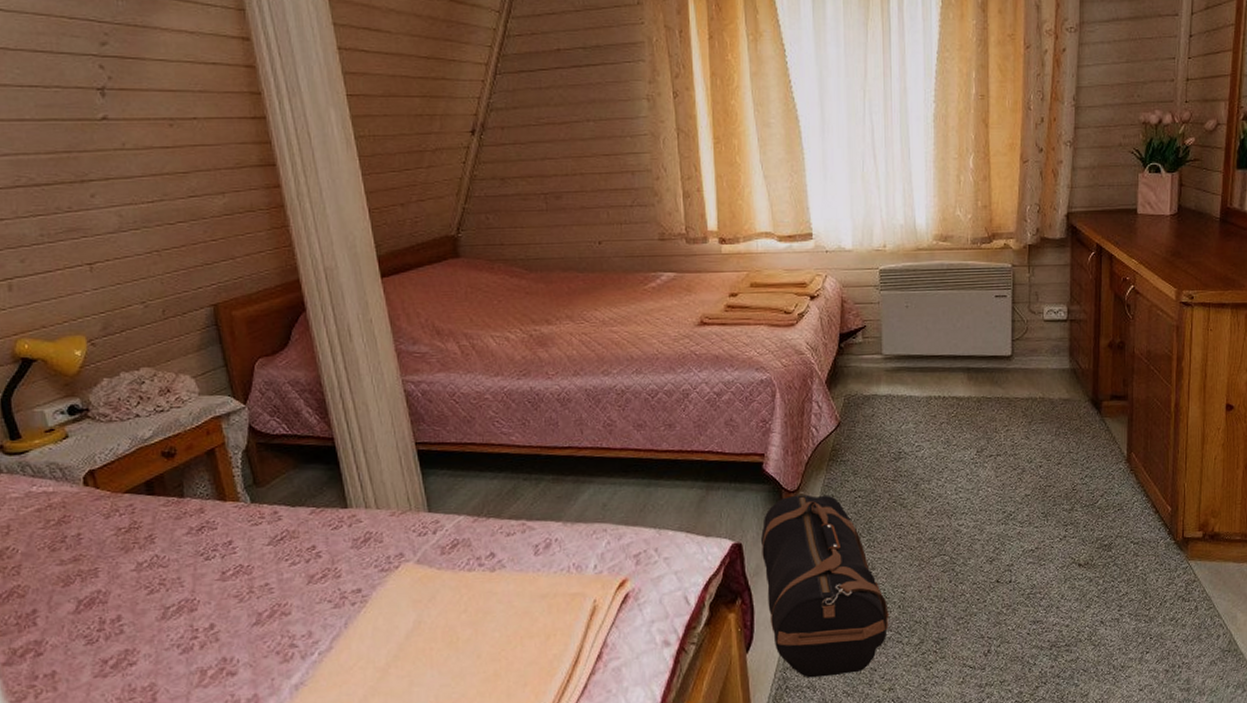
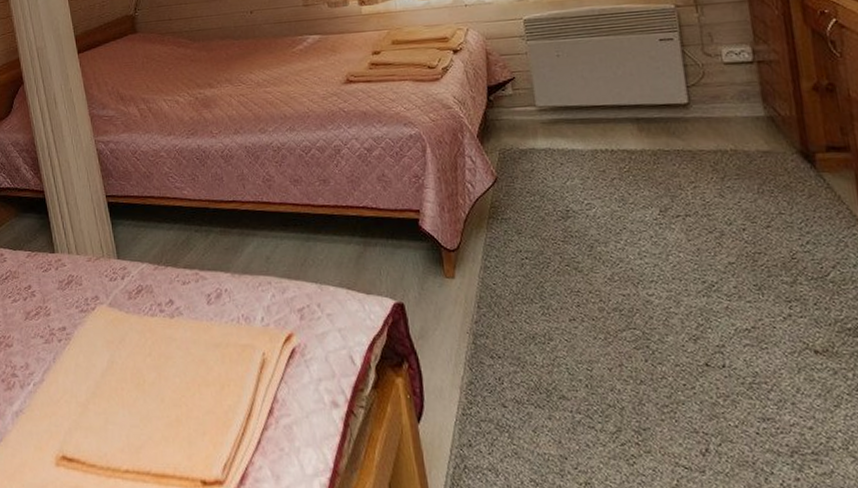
duffel bag: present [760,492,890,678] -> none [423,251,578,460]

